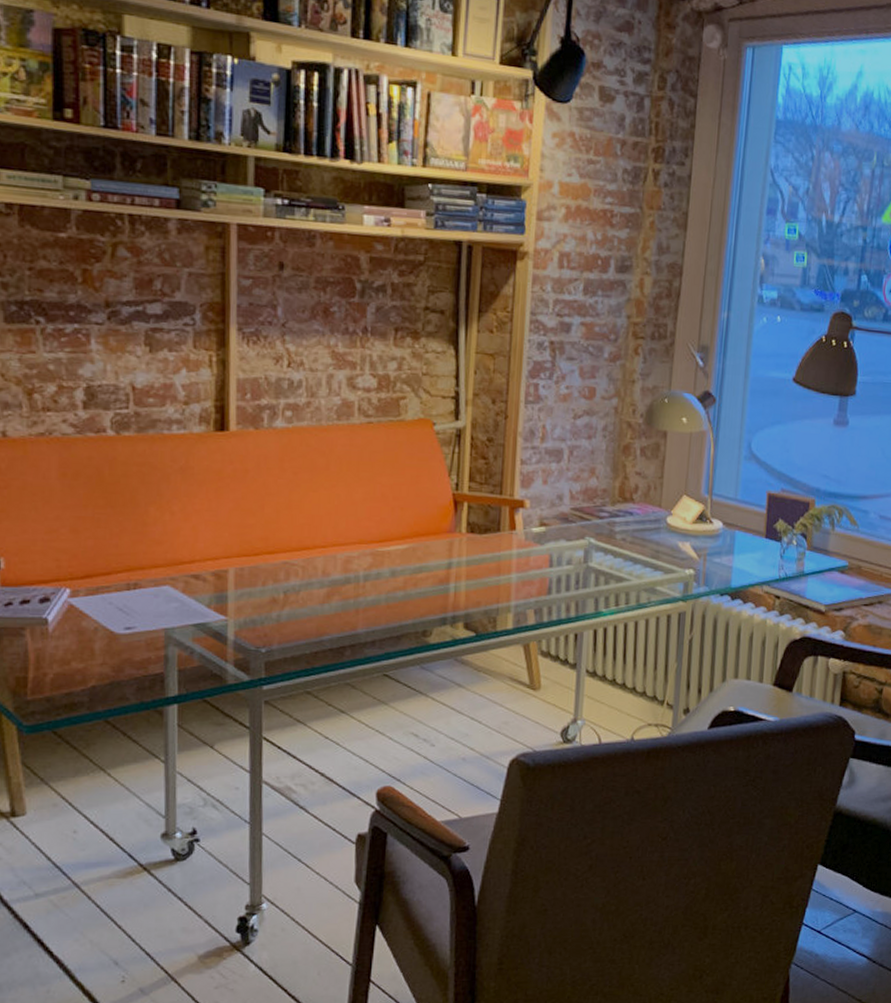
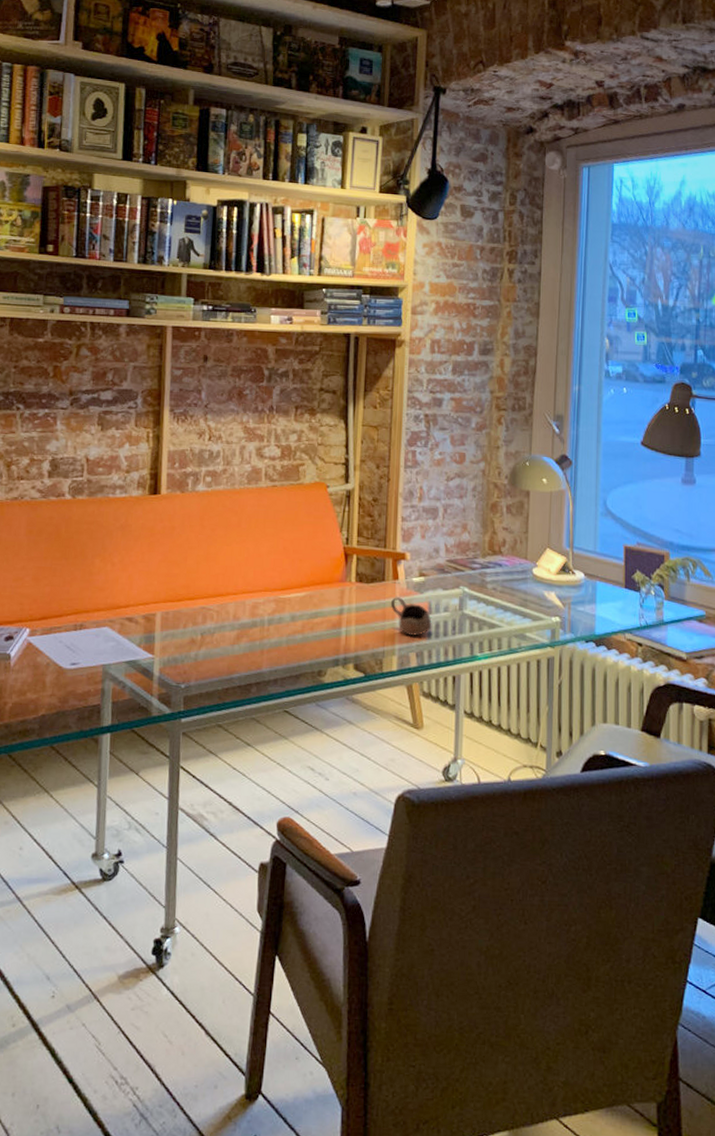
cup: none [506,548,553,591] -> present [390,596,432,636]

